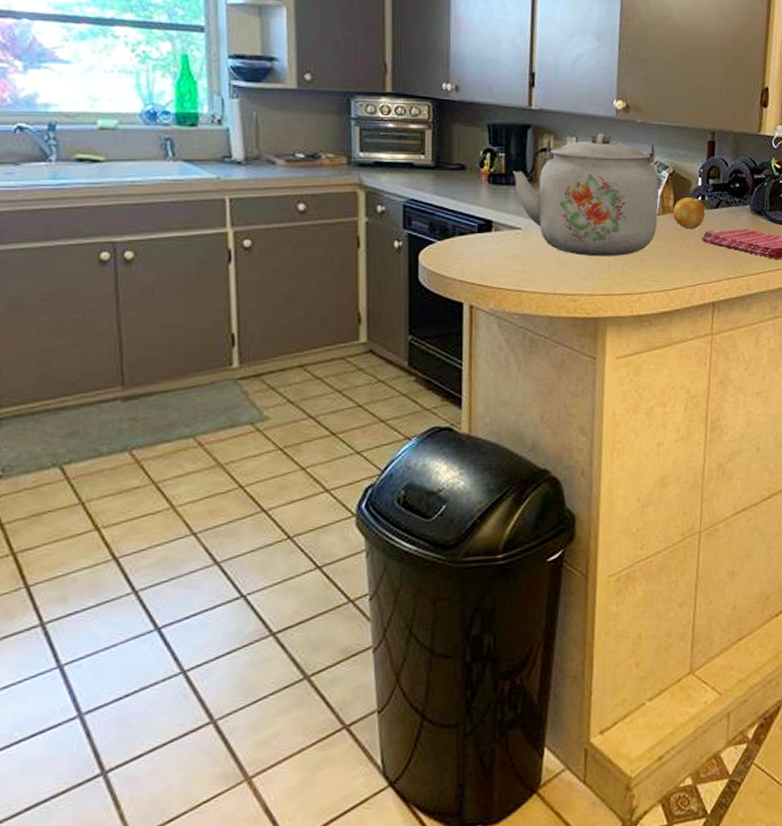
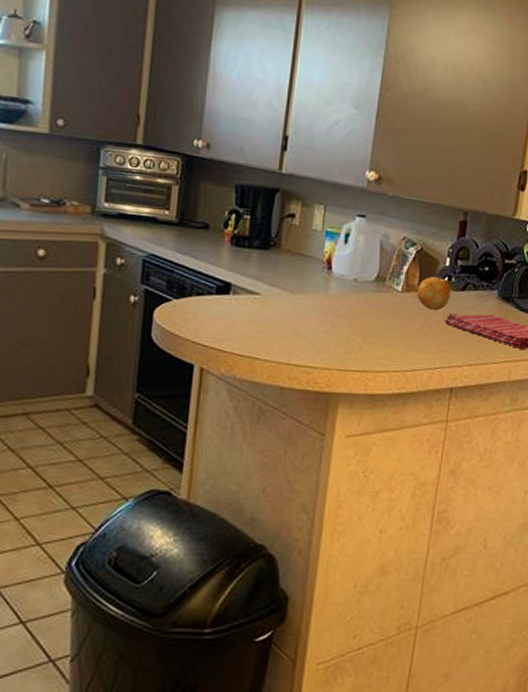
kettle: present [513,132,659,257] -> none [257,203,406,332]

